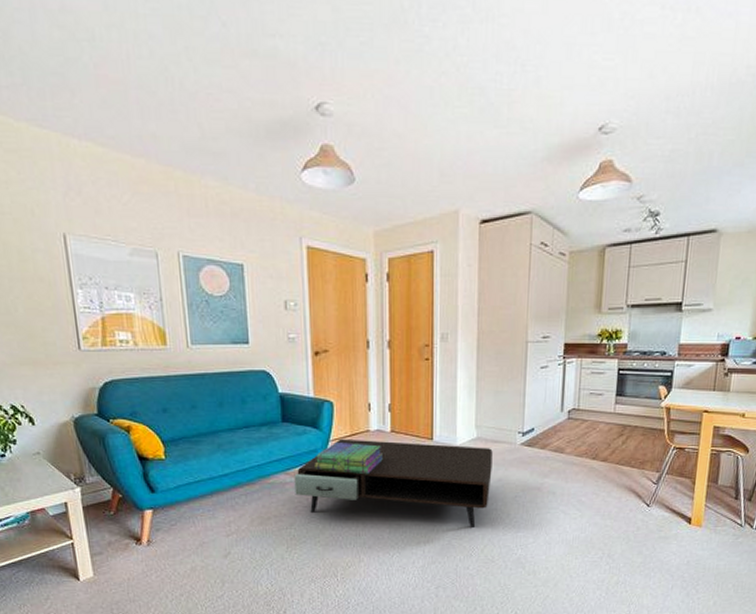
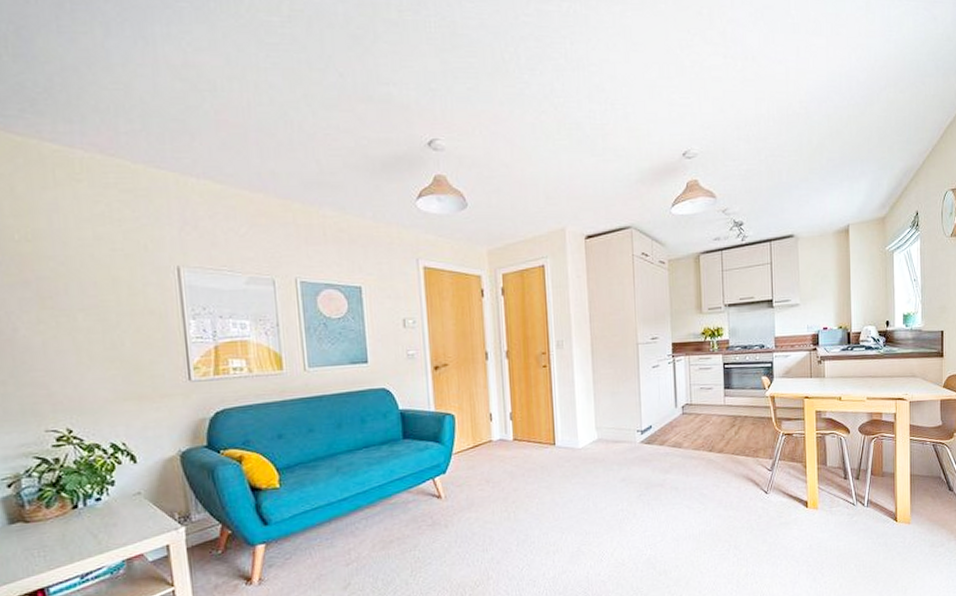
coffee table: present [294,438,493,529] -> none [417,448,615,532]
stack of books: present [314,443,383,475] -> none [438,454,507,486]

